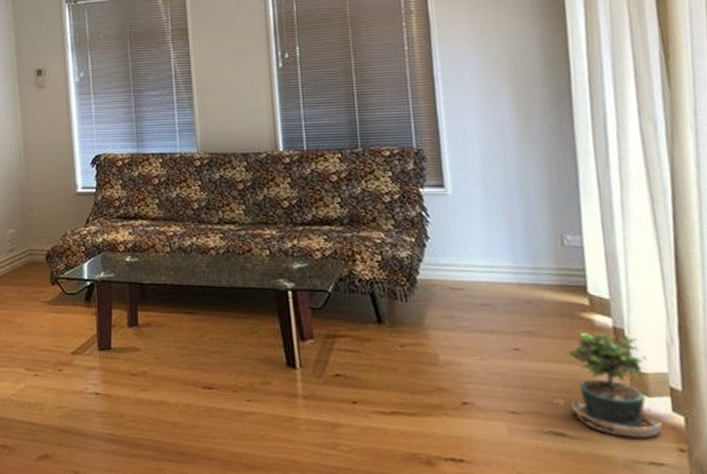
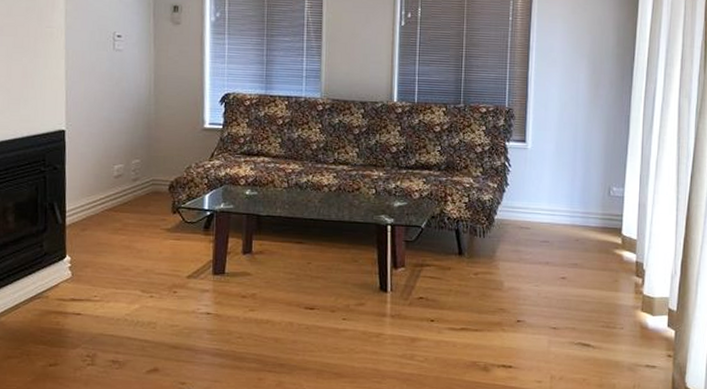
potted plant: present [567,333,662,440] -> none [597,266,659,348]

